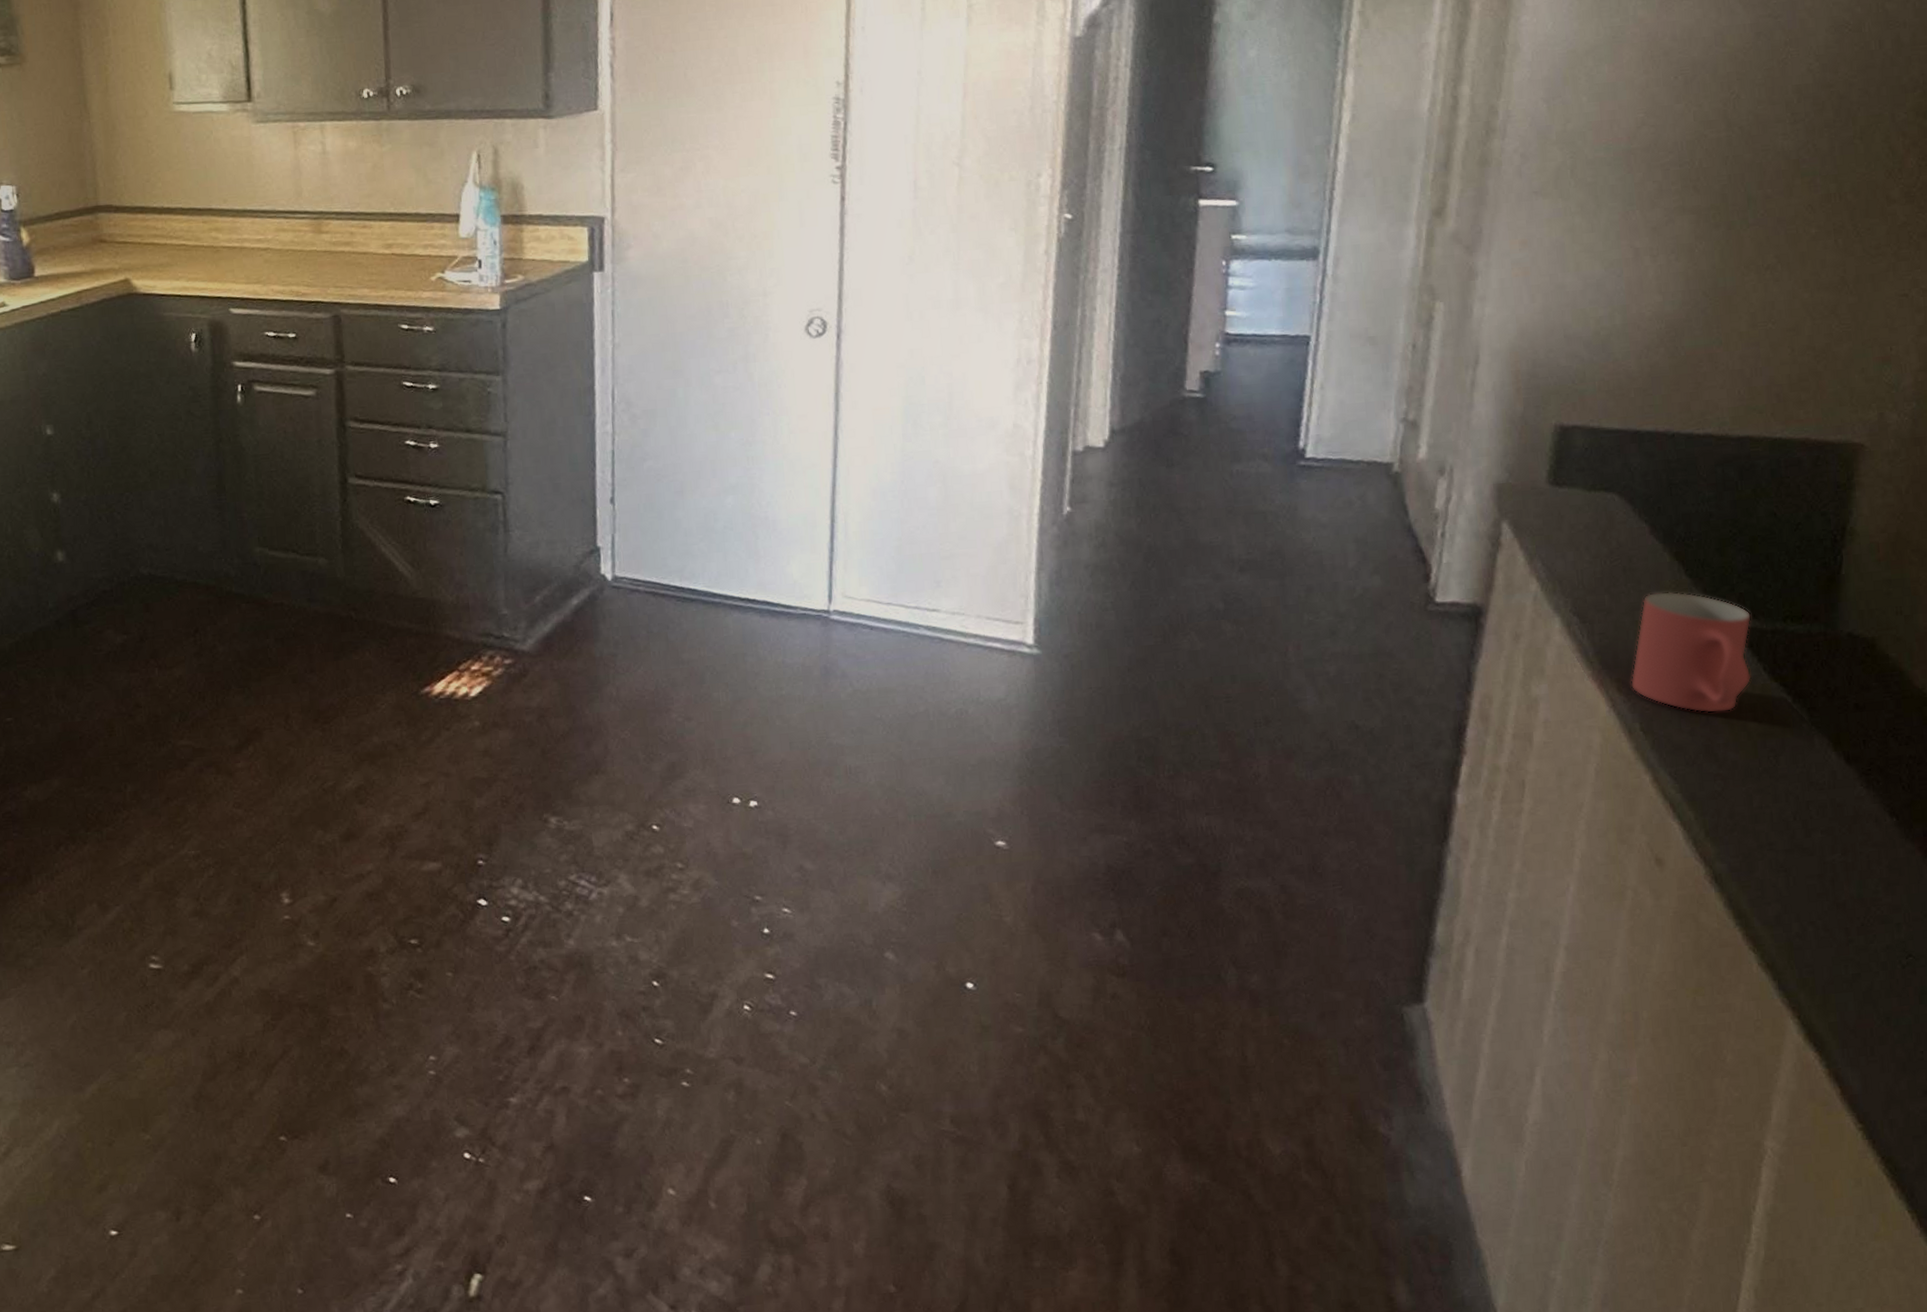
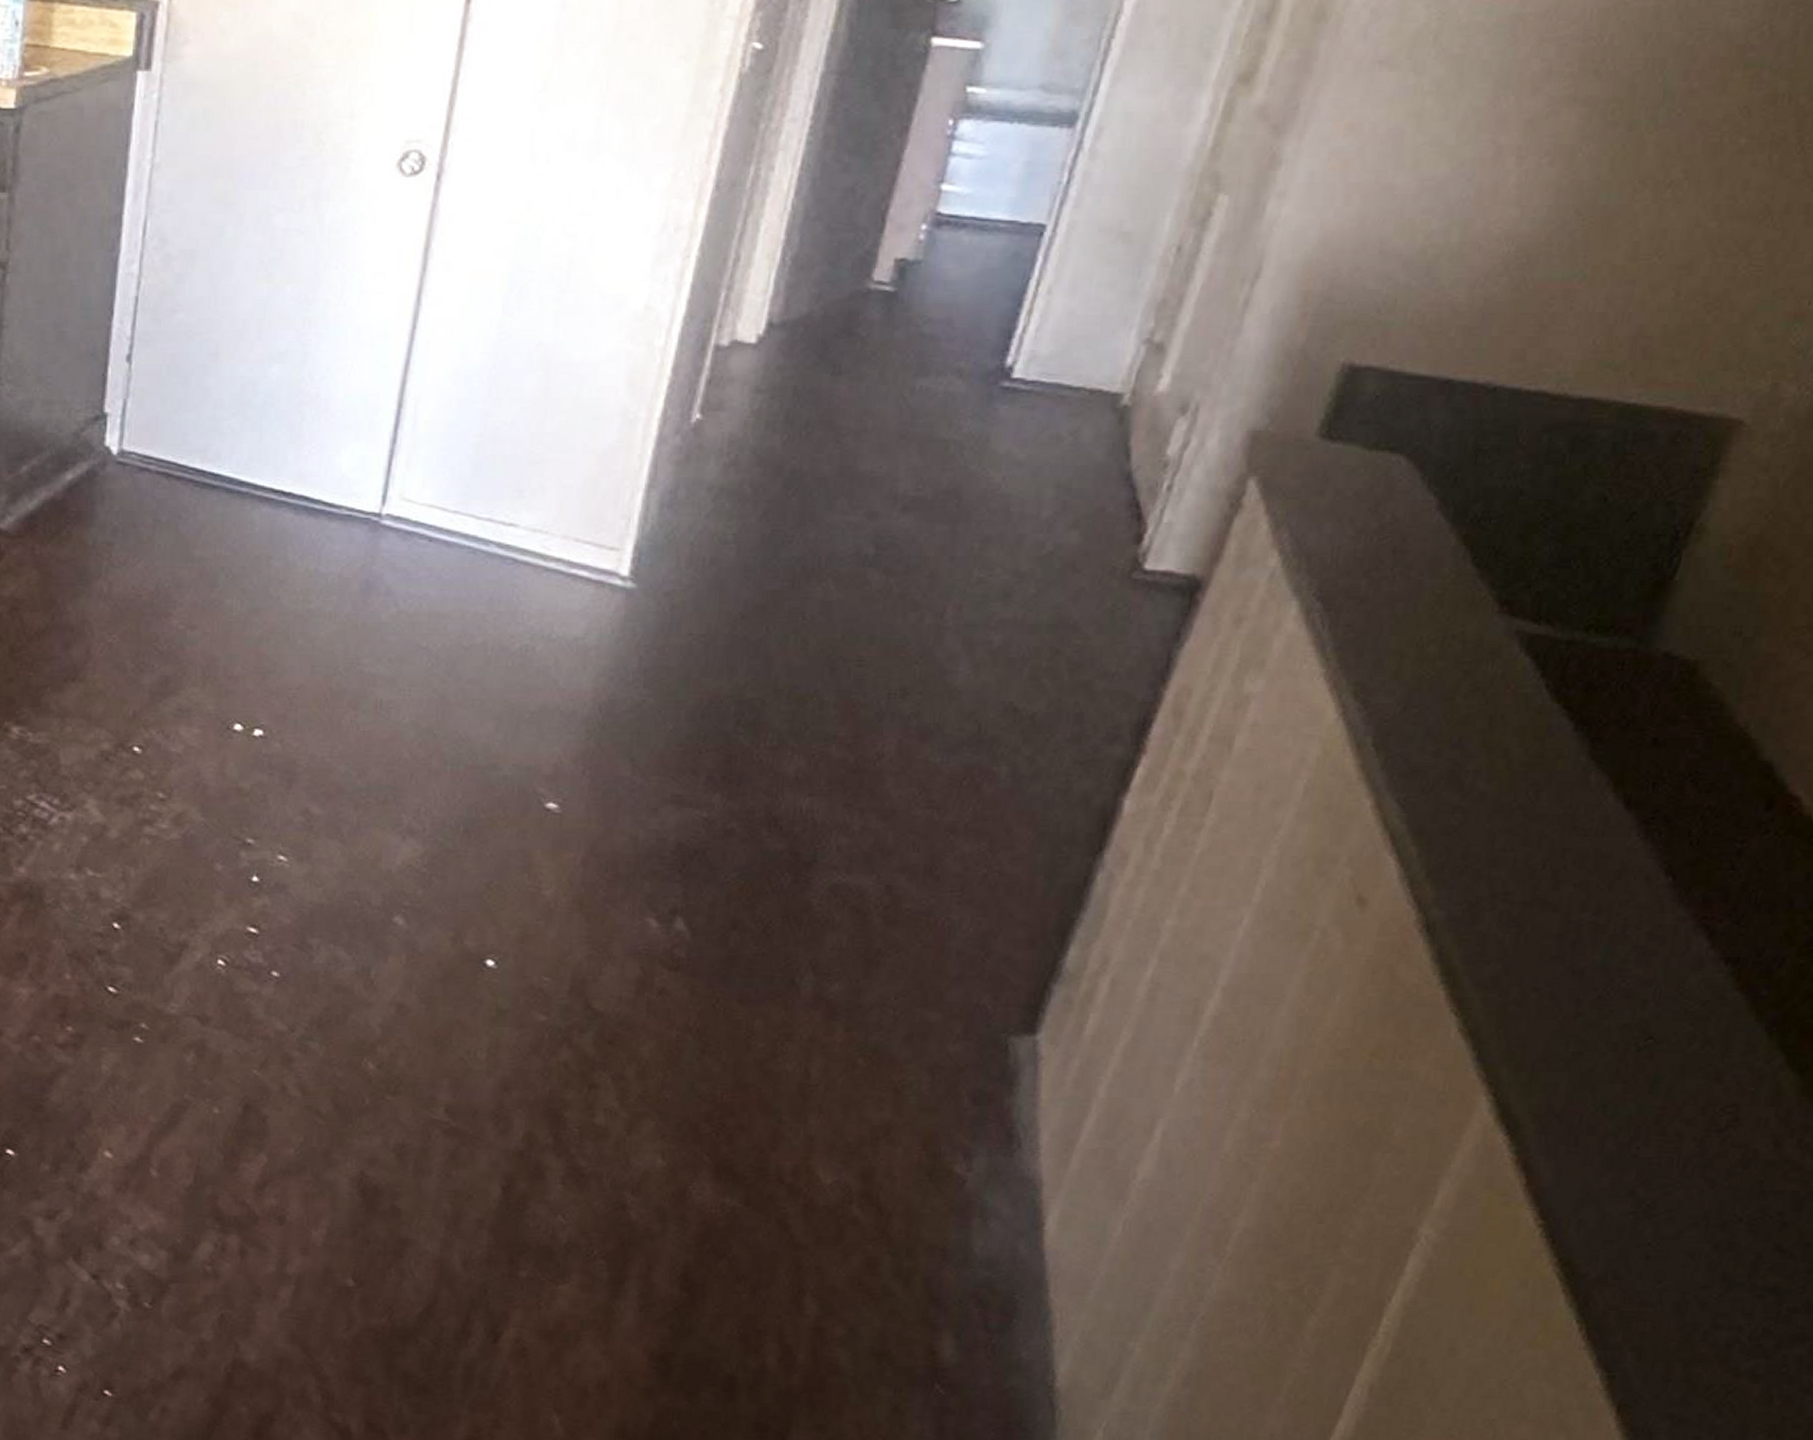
mug: present [1630,591,1752,714] -> none [1371,581,1546,734]

